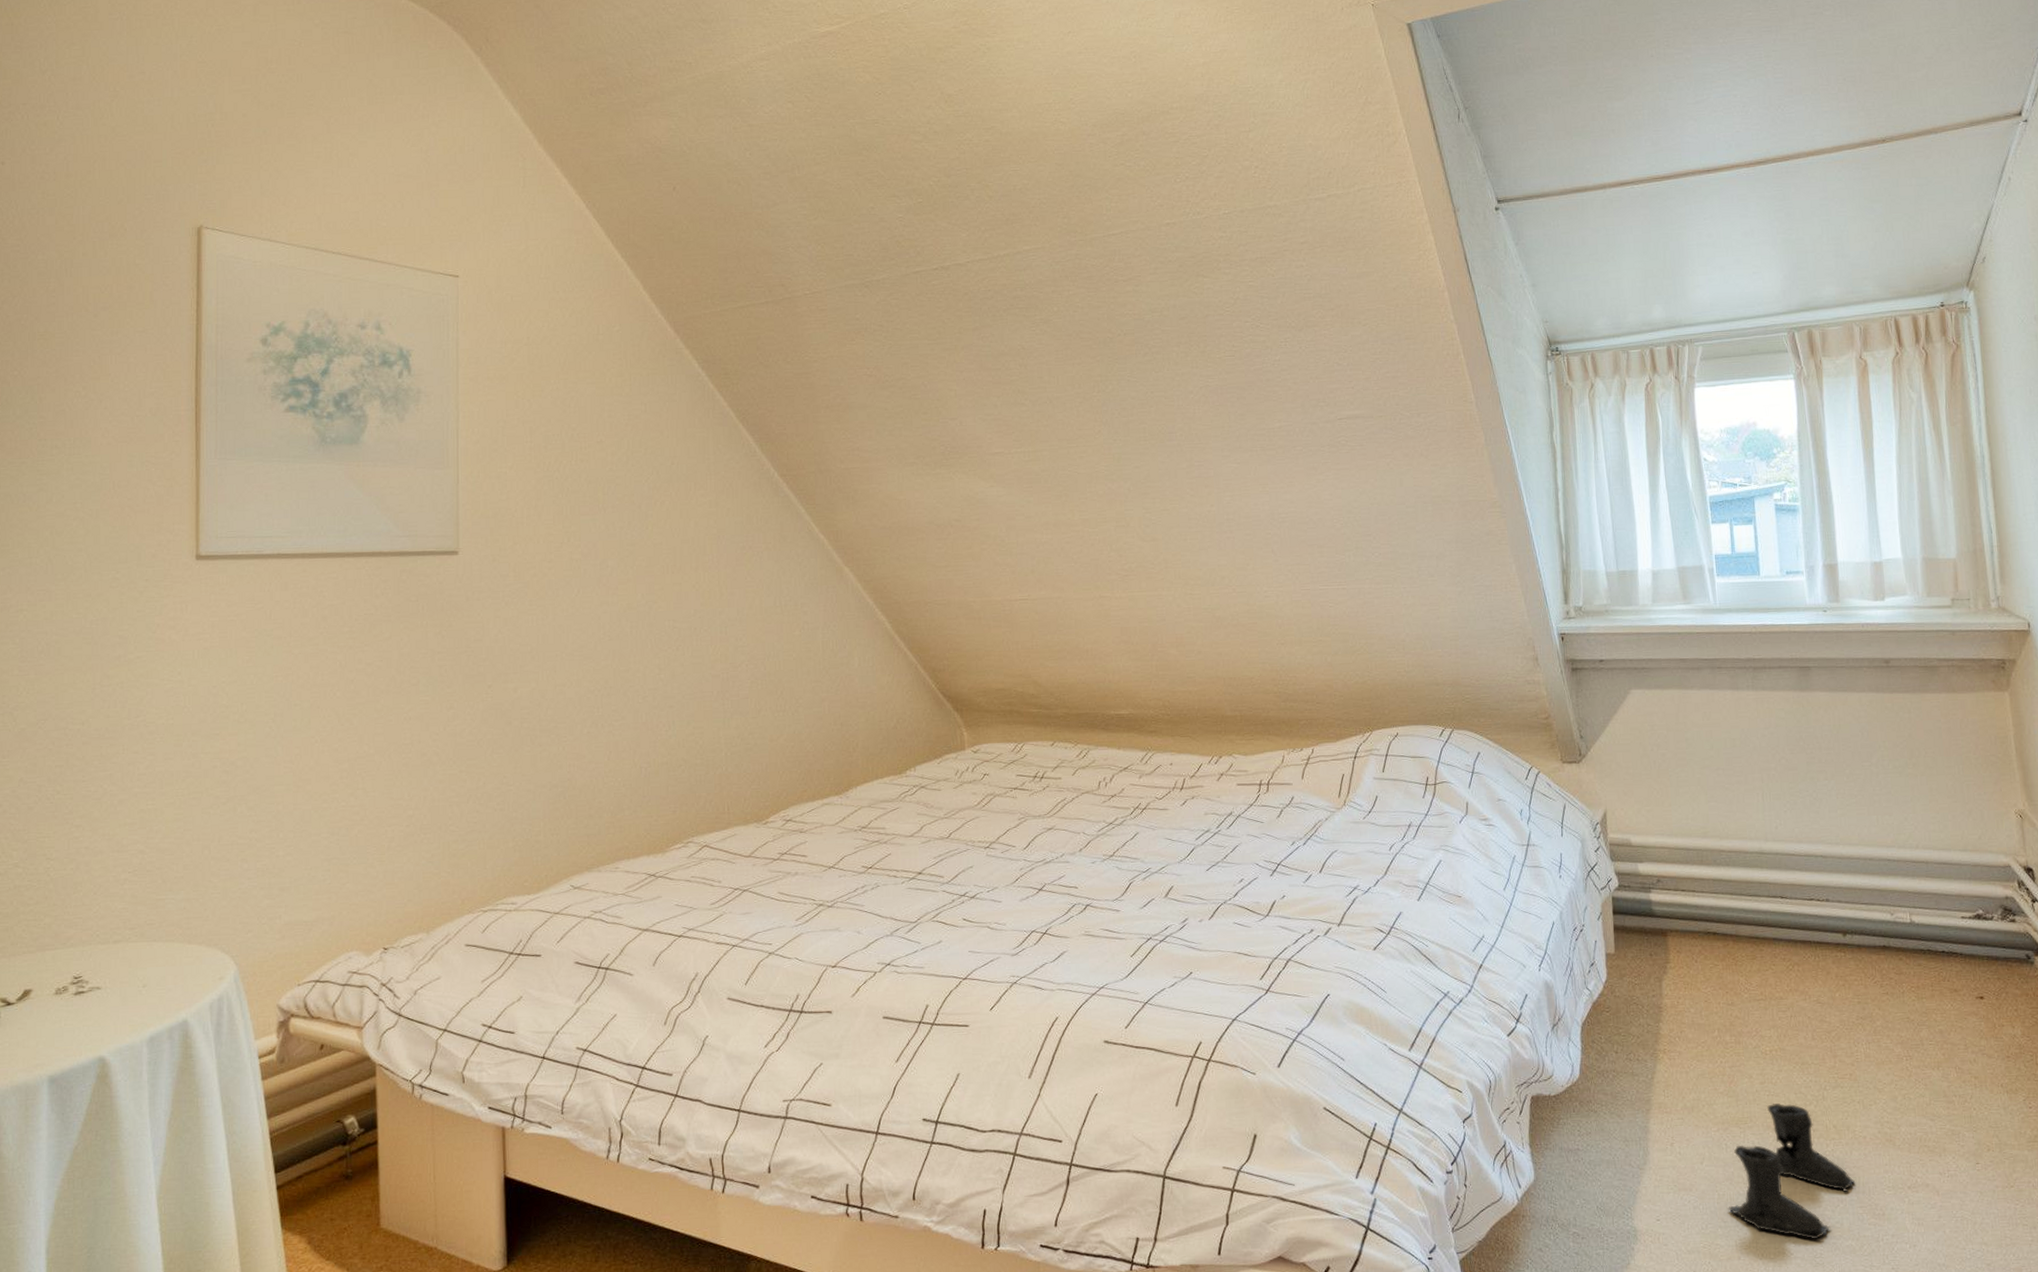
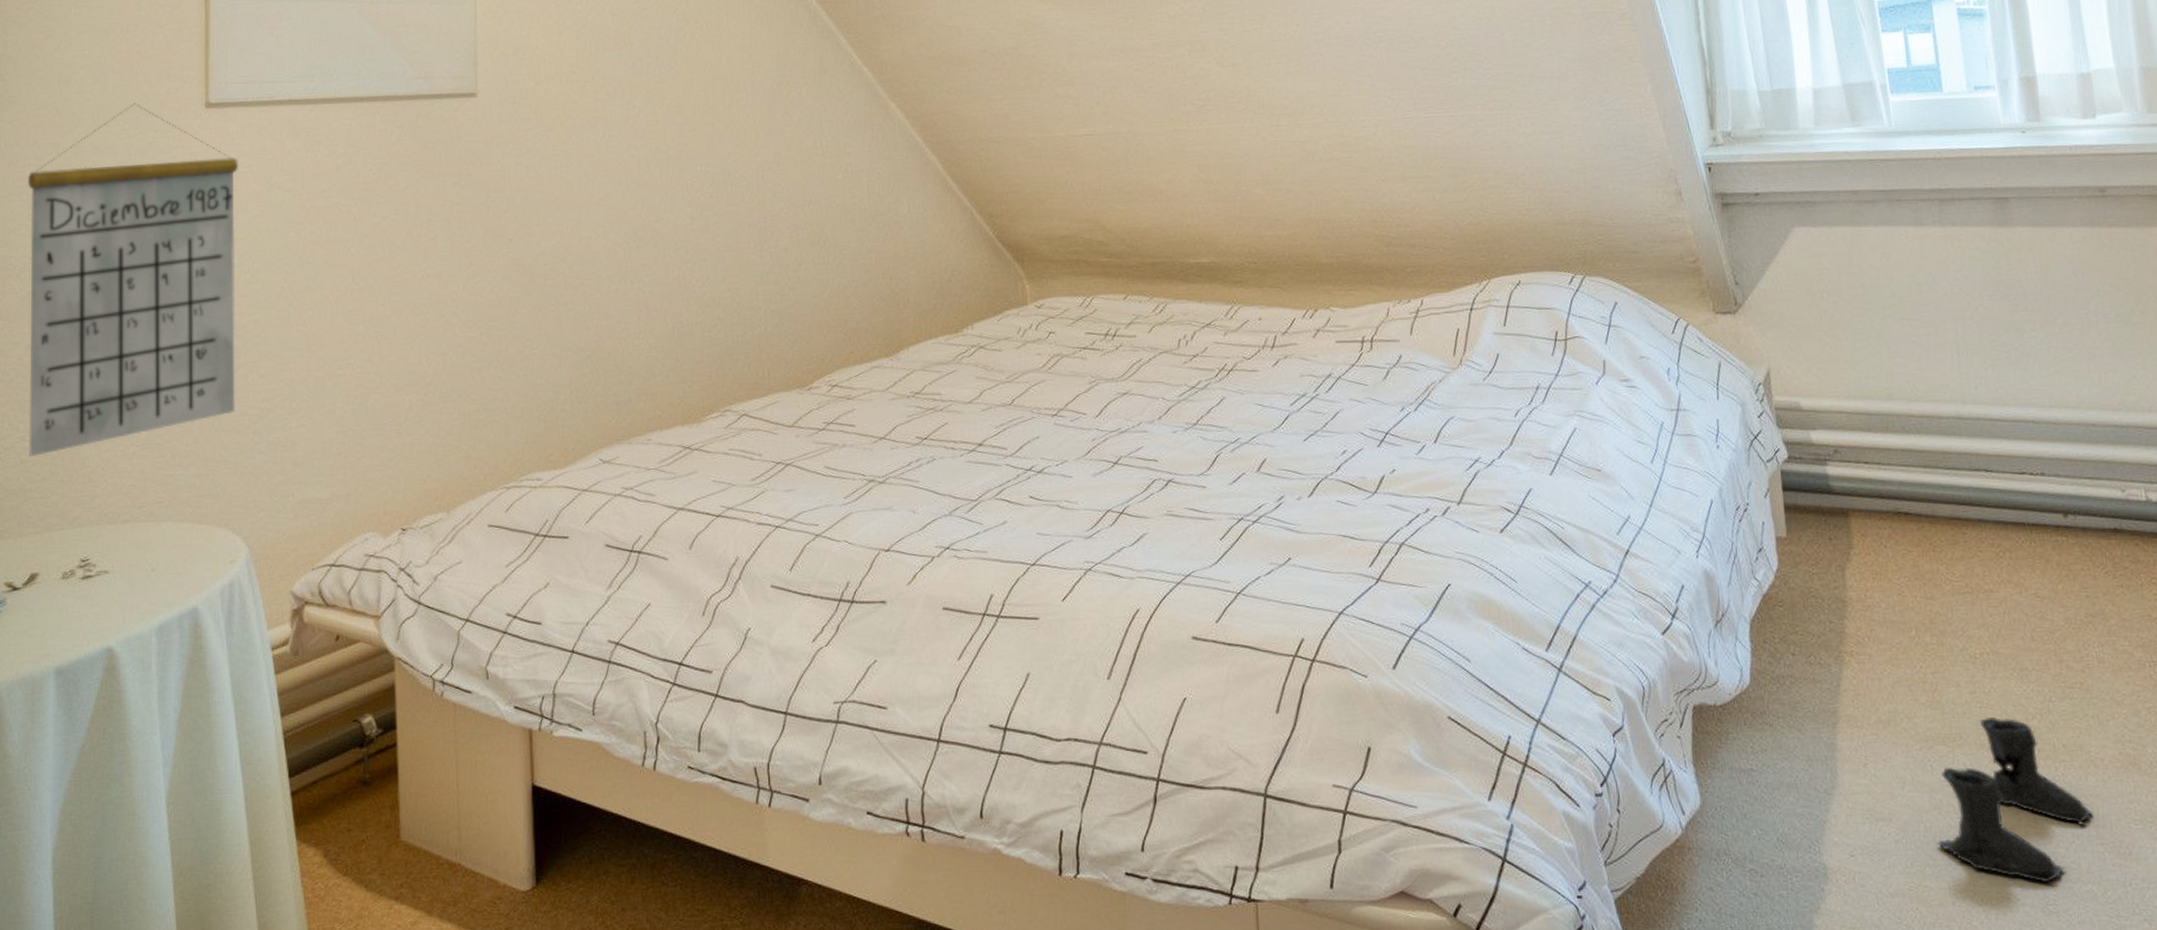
calendar: none [21,554,229,883] -> present [28,103,239,457]

